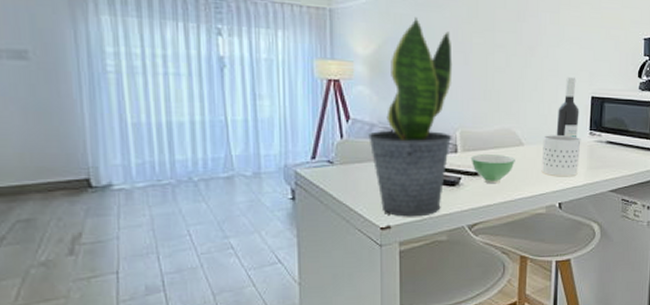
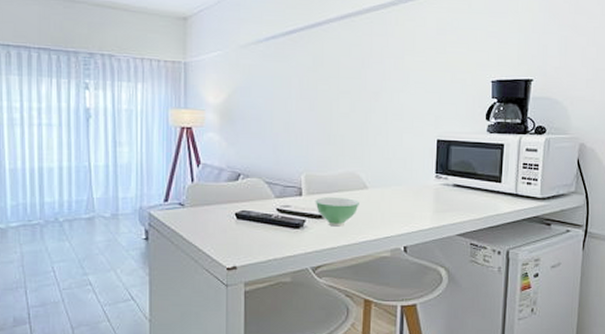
potted plant: present [368,17,453,217] -> none [217,67,298,258]
mug: present [541,135,581,177] -> none [386,178,427,221]
wine bottle: present [556,76,579,138] -> none [401,120,425,181]

